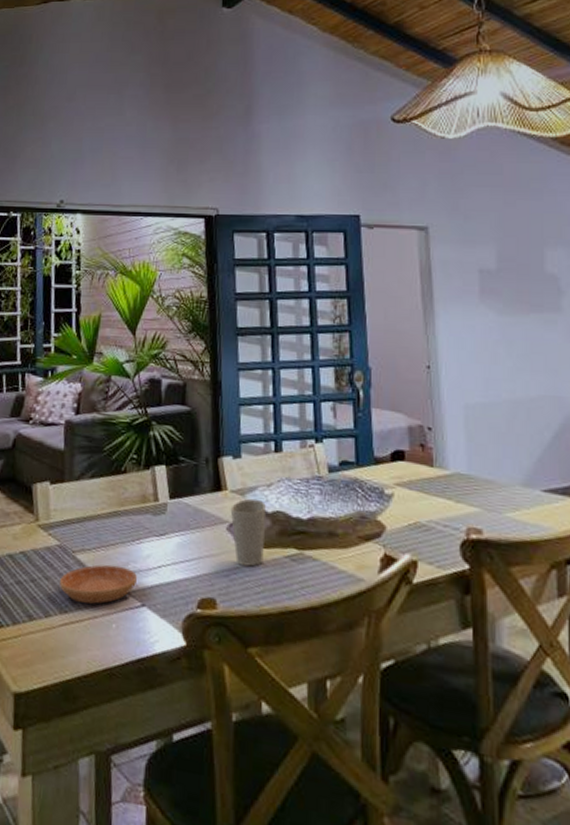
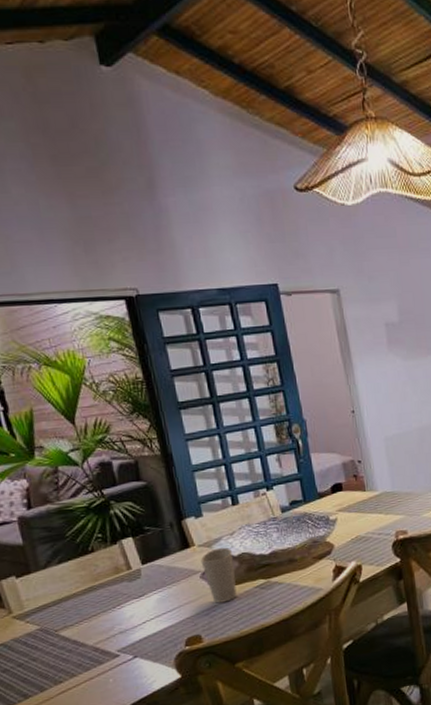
saucer: present [59,564,138,604] -> none [47,631,126,671]

